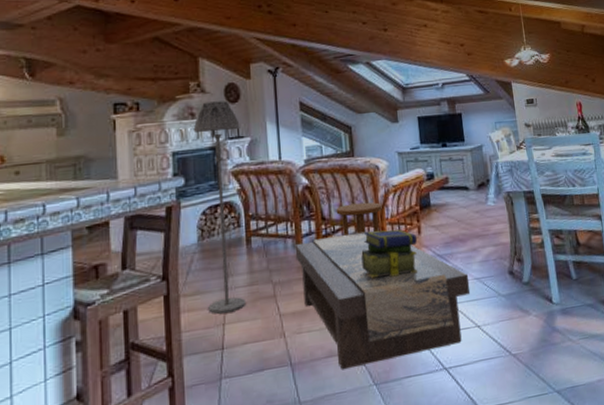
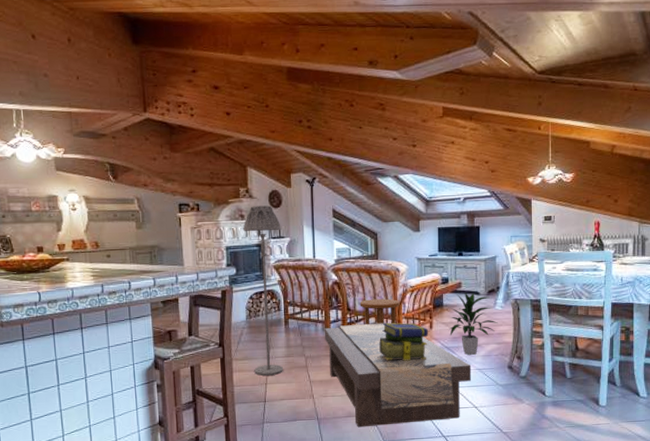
indoor plant: none [440,188,492,263] -> present [449,292,498,355]

